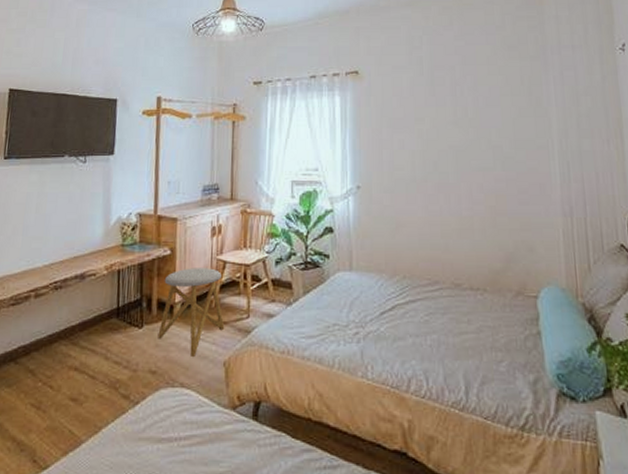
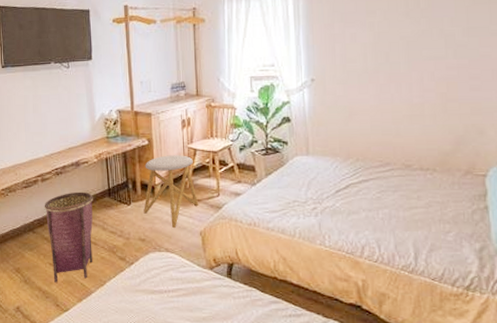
woven basket: none [33,311,97,430] -> present [44,191,93,283]

